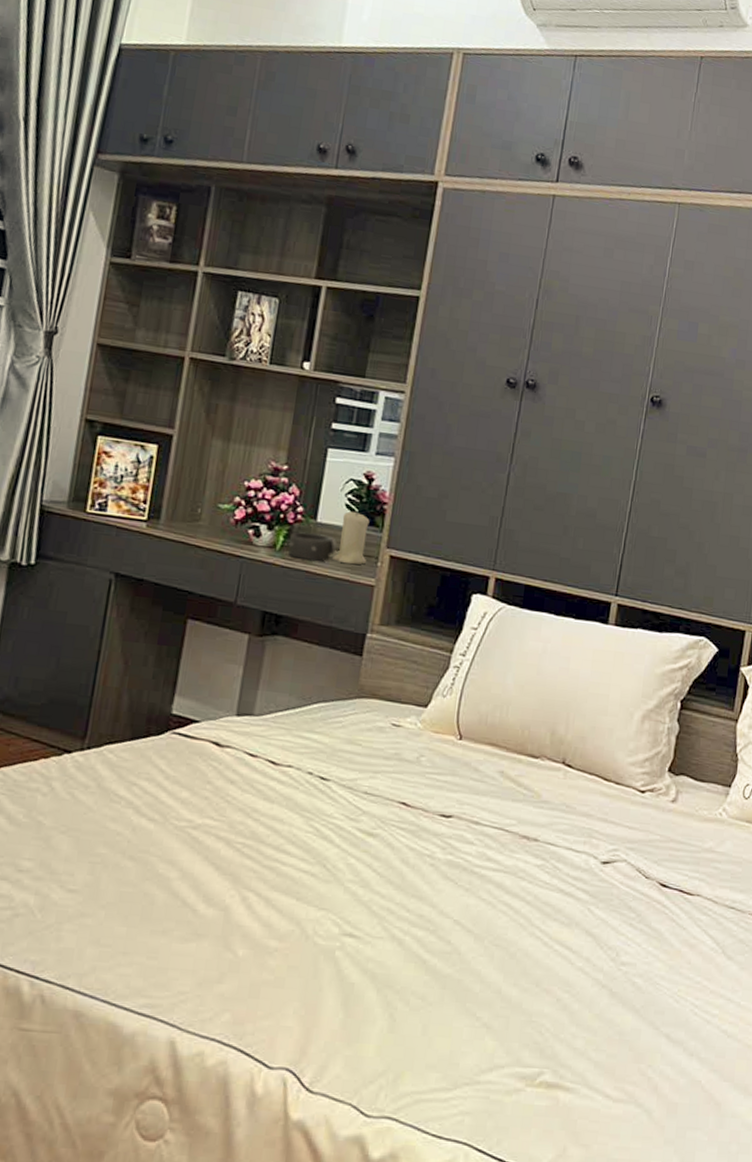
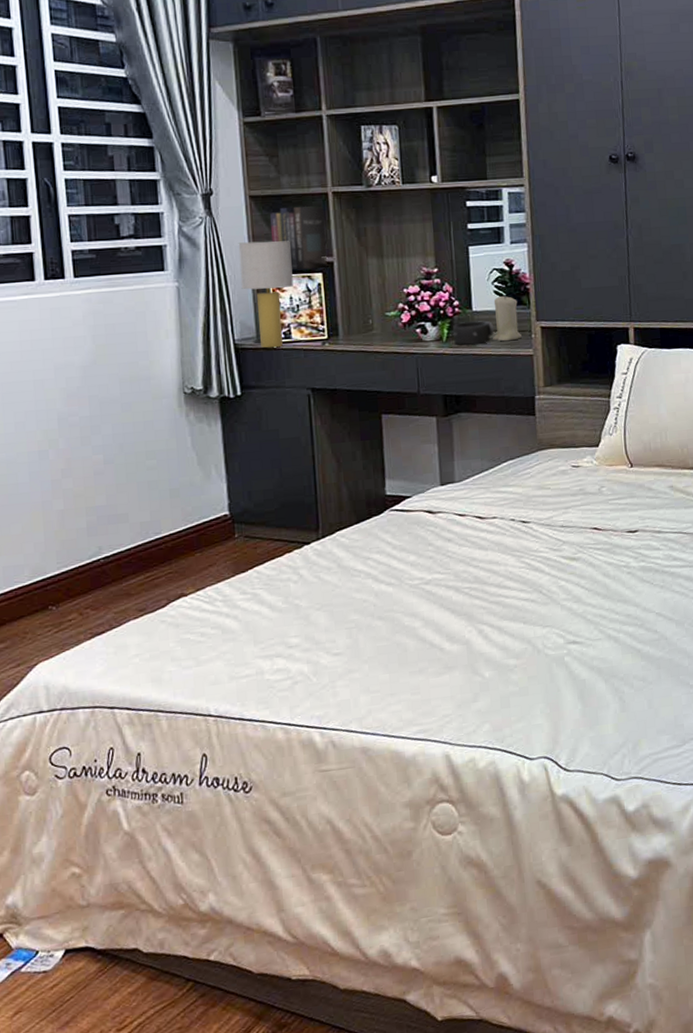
table lamp: none [62,393,148,527] -> present [238,241,329,348]
books: none [110,363,177,440] -> present [270,206,327,271]

